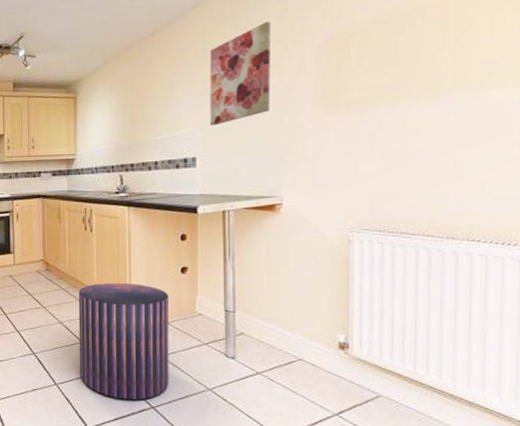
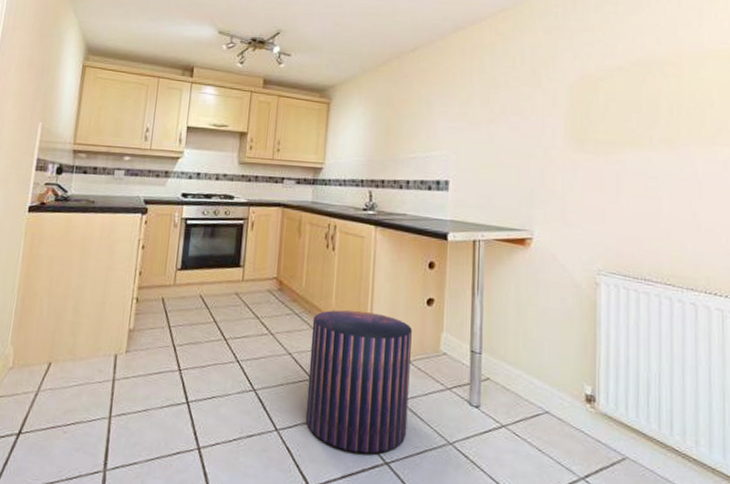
wall art: present [209,21,271,126] -> none [465,54,527,150]

